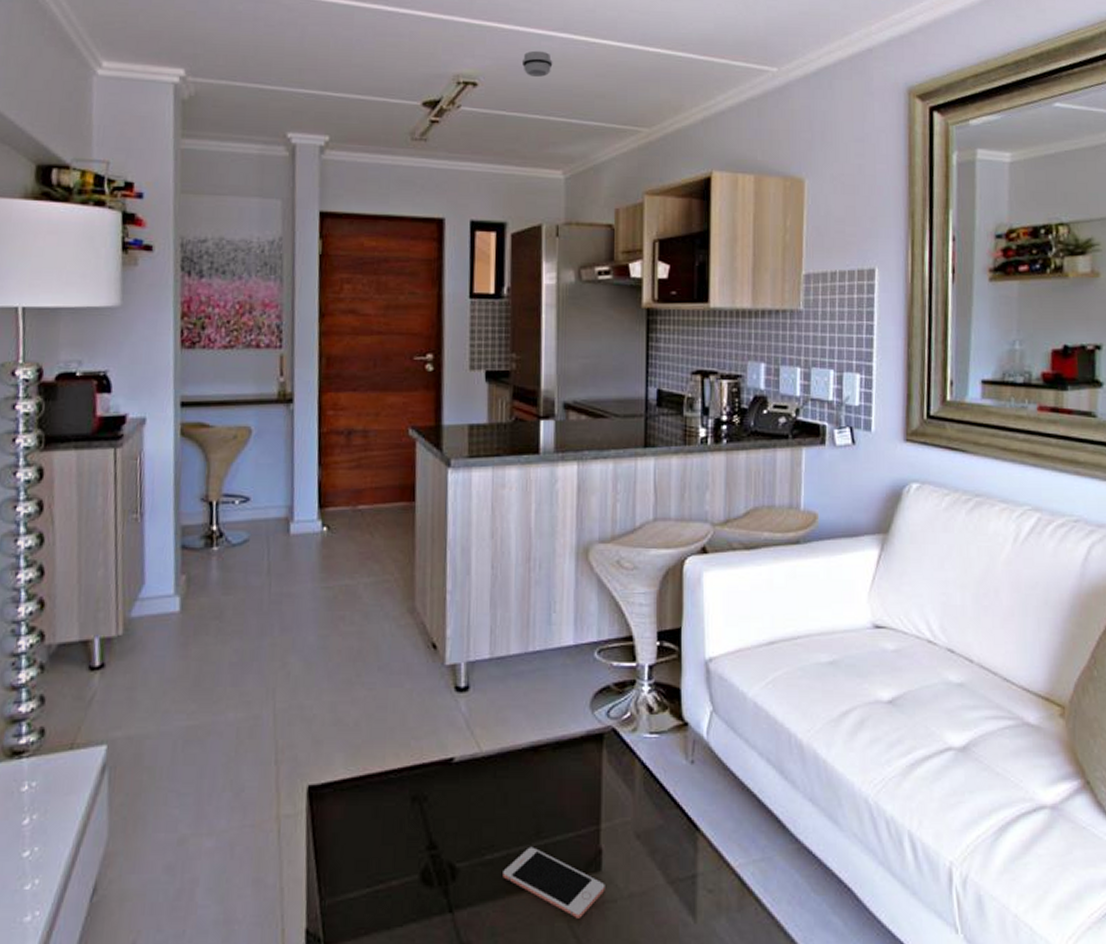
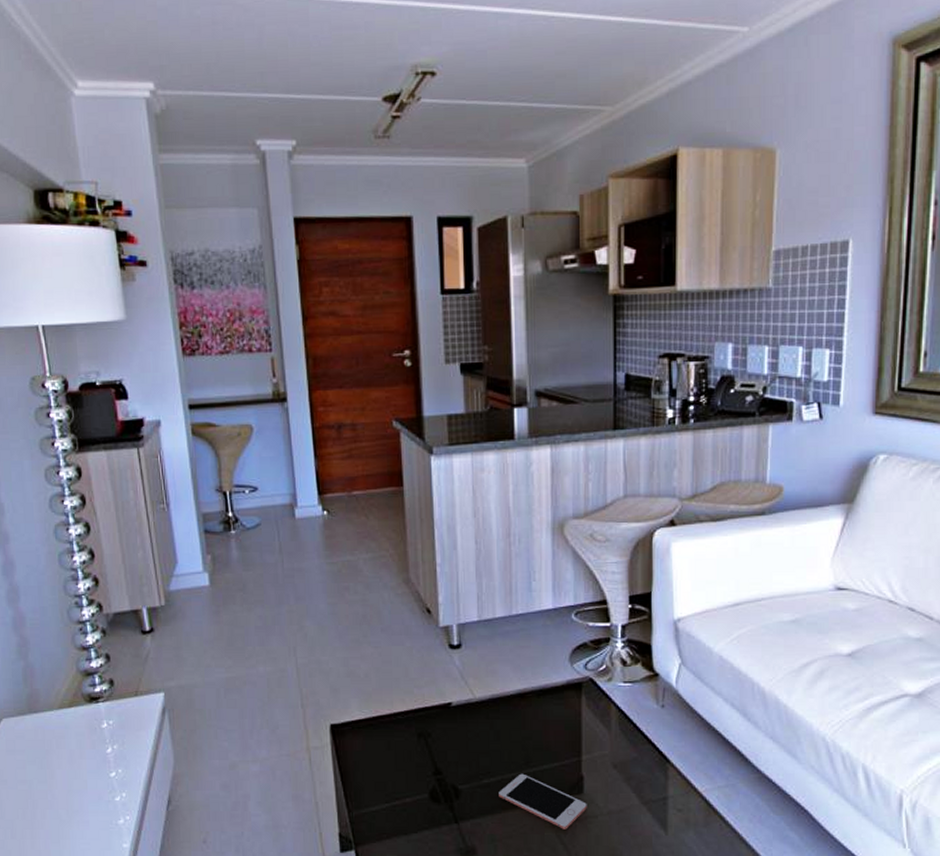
smoke detector: present [521,50,553,78] -> none [479,31,511,61]

